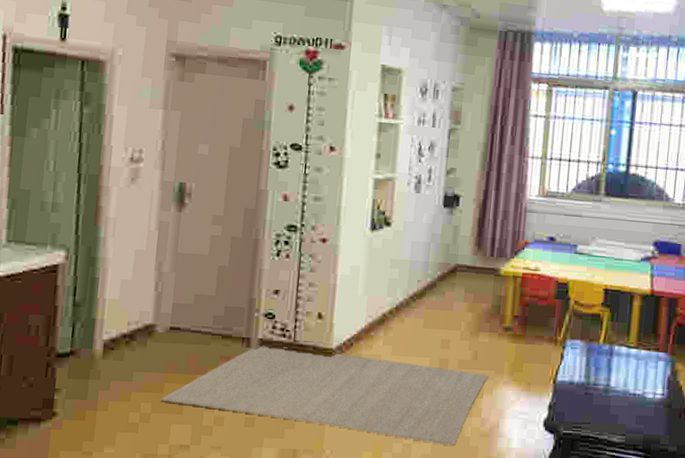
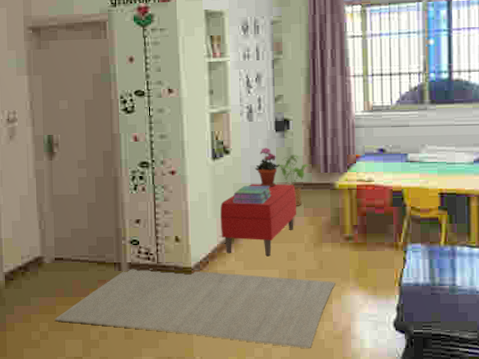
bench: none [370,261,458,343] -> present [220,183,297,257]
stack of books: none [387,262,432,285] -> present [232,185,272,205]
potted plant: none [416,223,444,267] -> present [254,148,280,187]
house plant: none [442,234,477,291] -> present [279,155,311,207]

